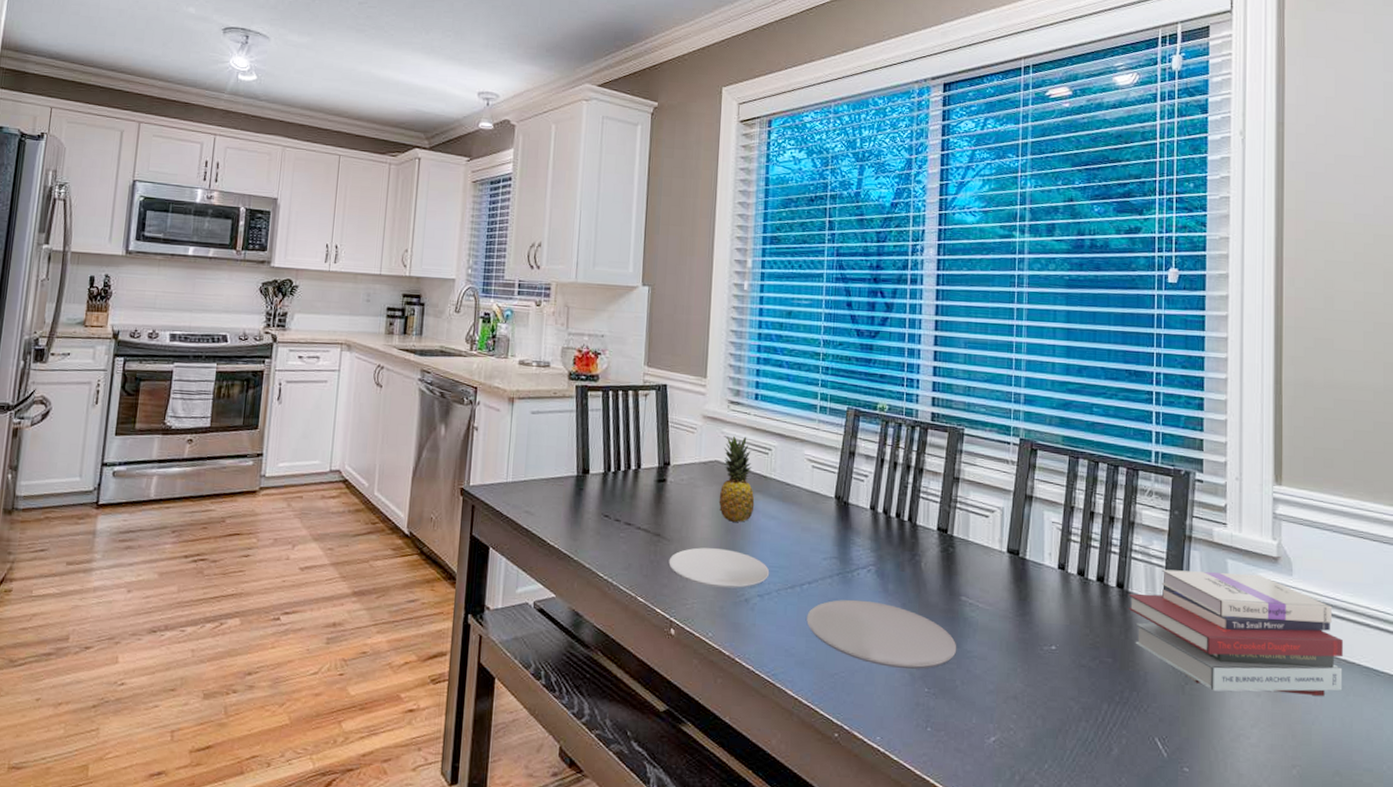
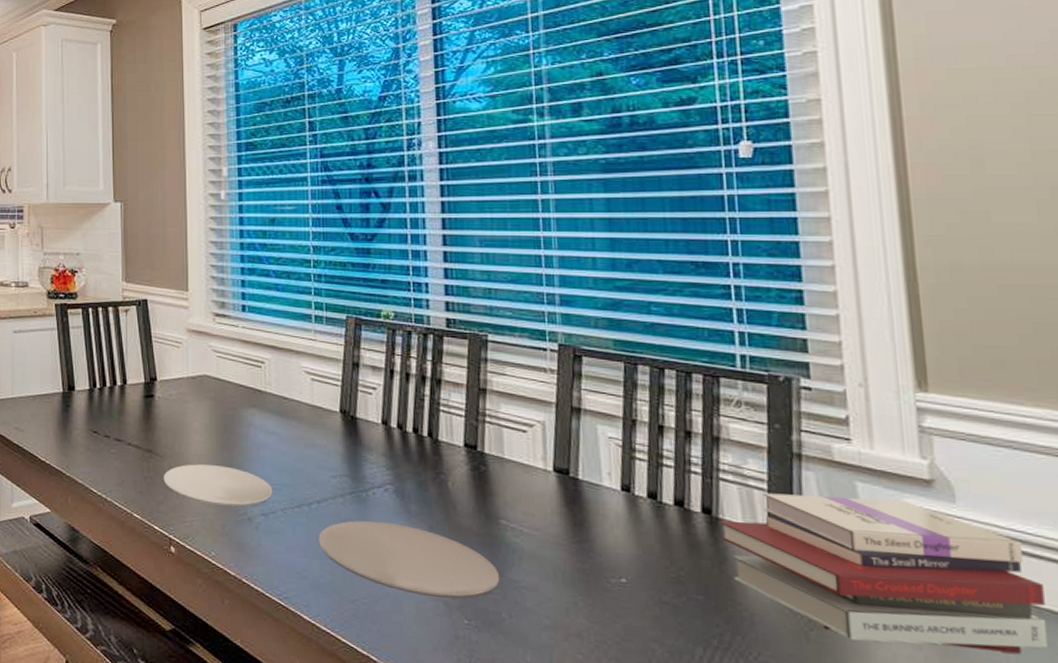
fruit: present [718,435,755,522] -> none [211,349,251,438]

